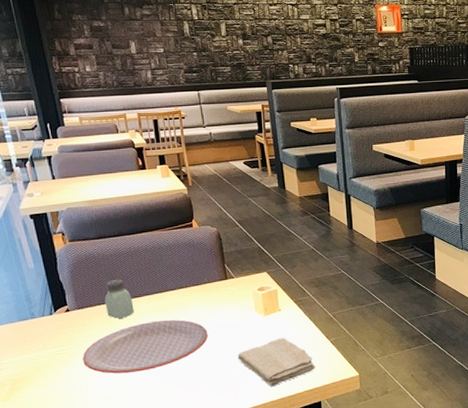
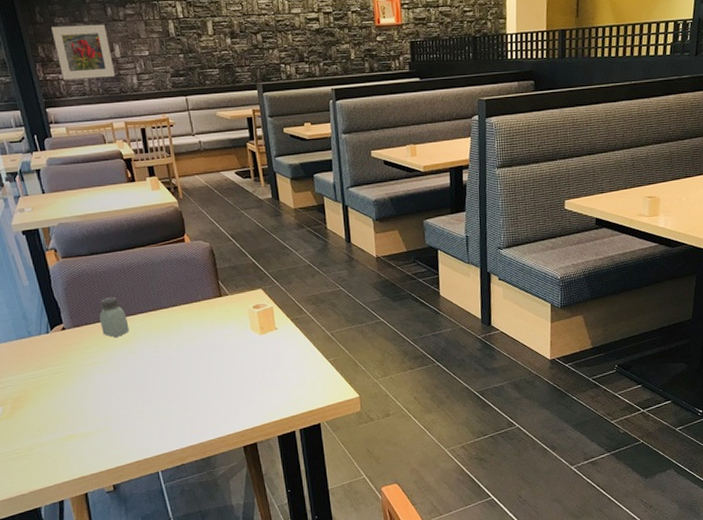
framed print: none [69,22,130,73] -> present [51,24,115,80]
plate: present [82,320,208,374] -> none [80,338,204,393]
washcloth: present [237,337,316,387] -> none [234,357,315,408]

